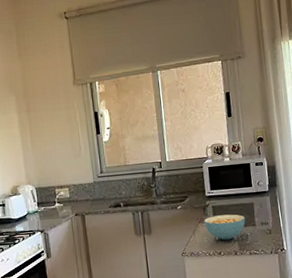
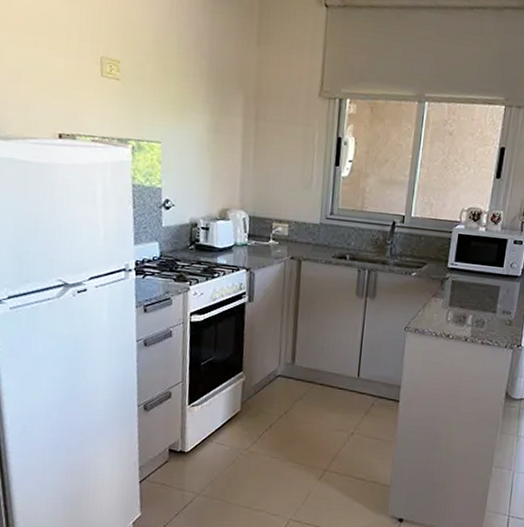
cereal bowl: present [204,214,246,241] -> none [438,292,486,323]

